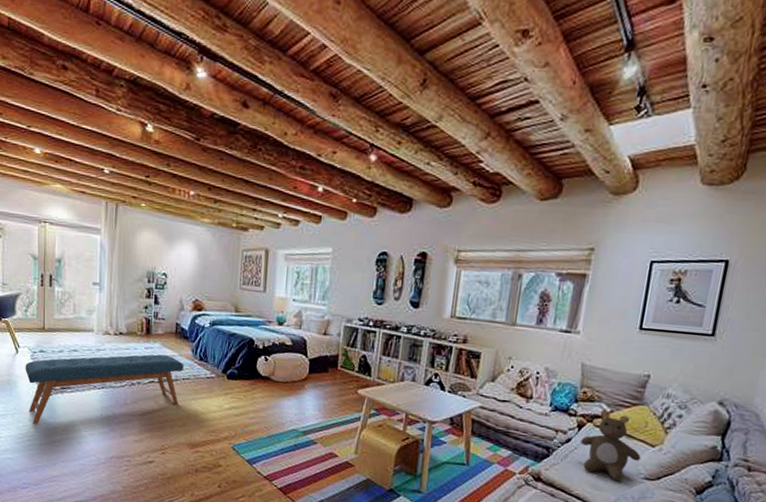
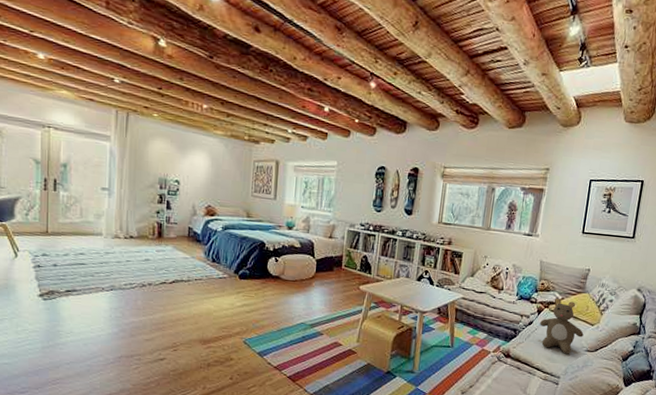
bench: present [25,354,185,425] -> none [25,256,197,328]

